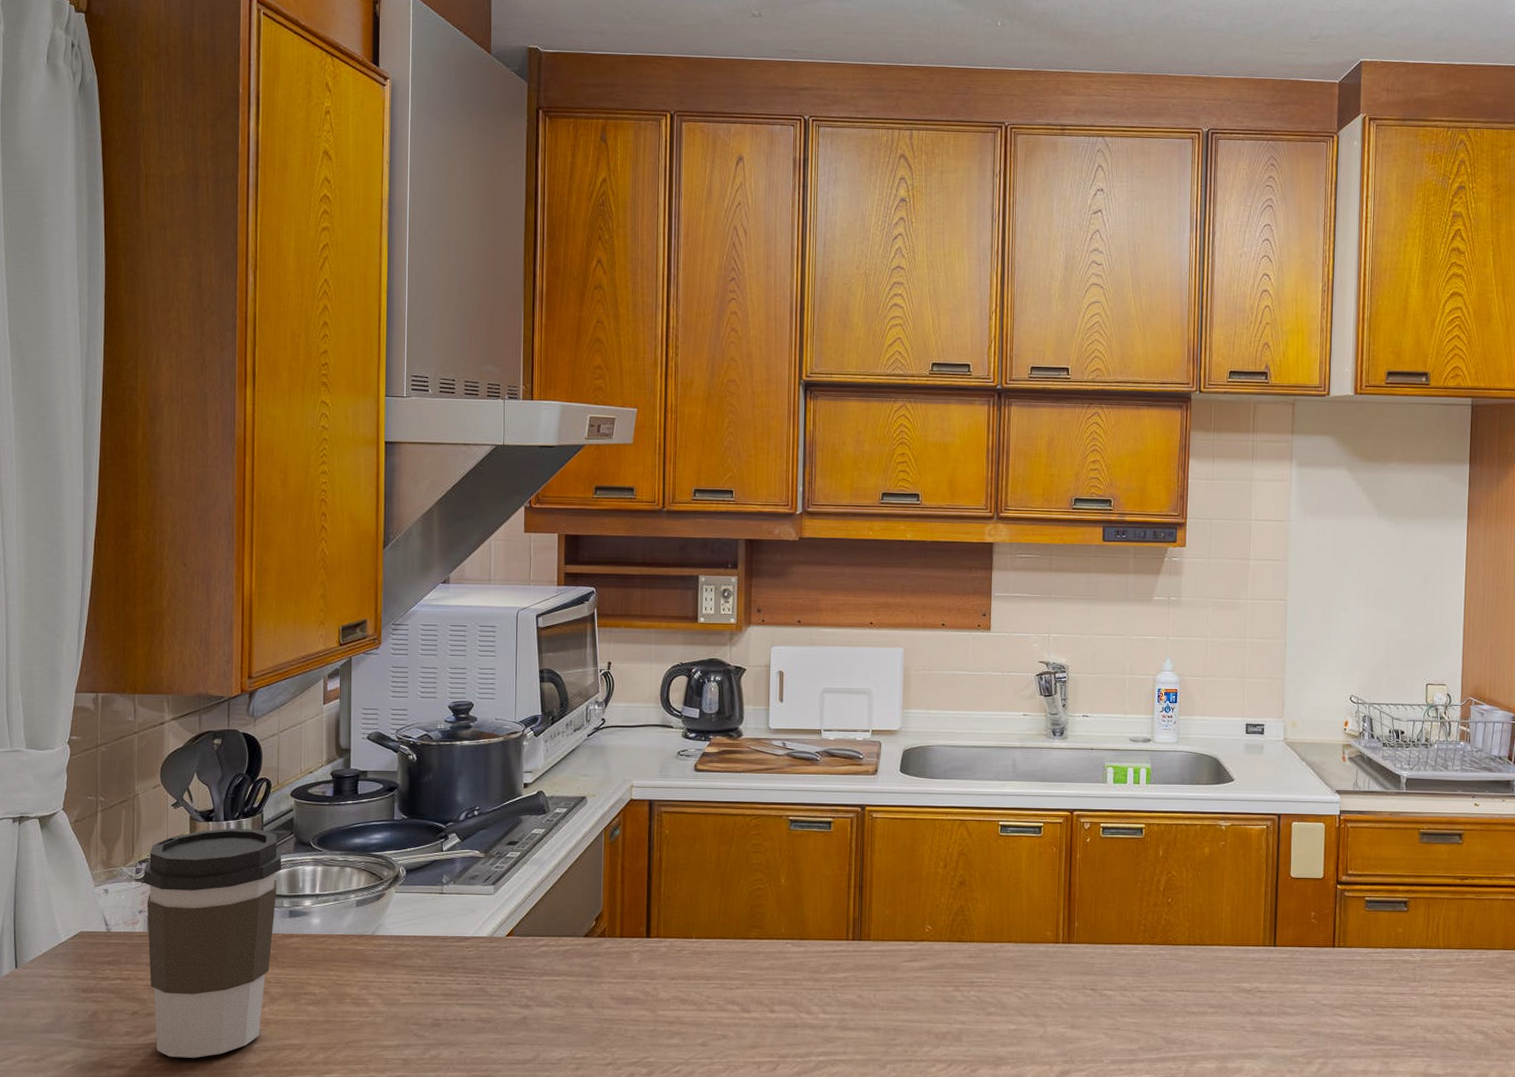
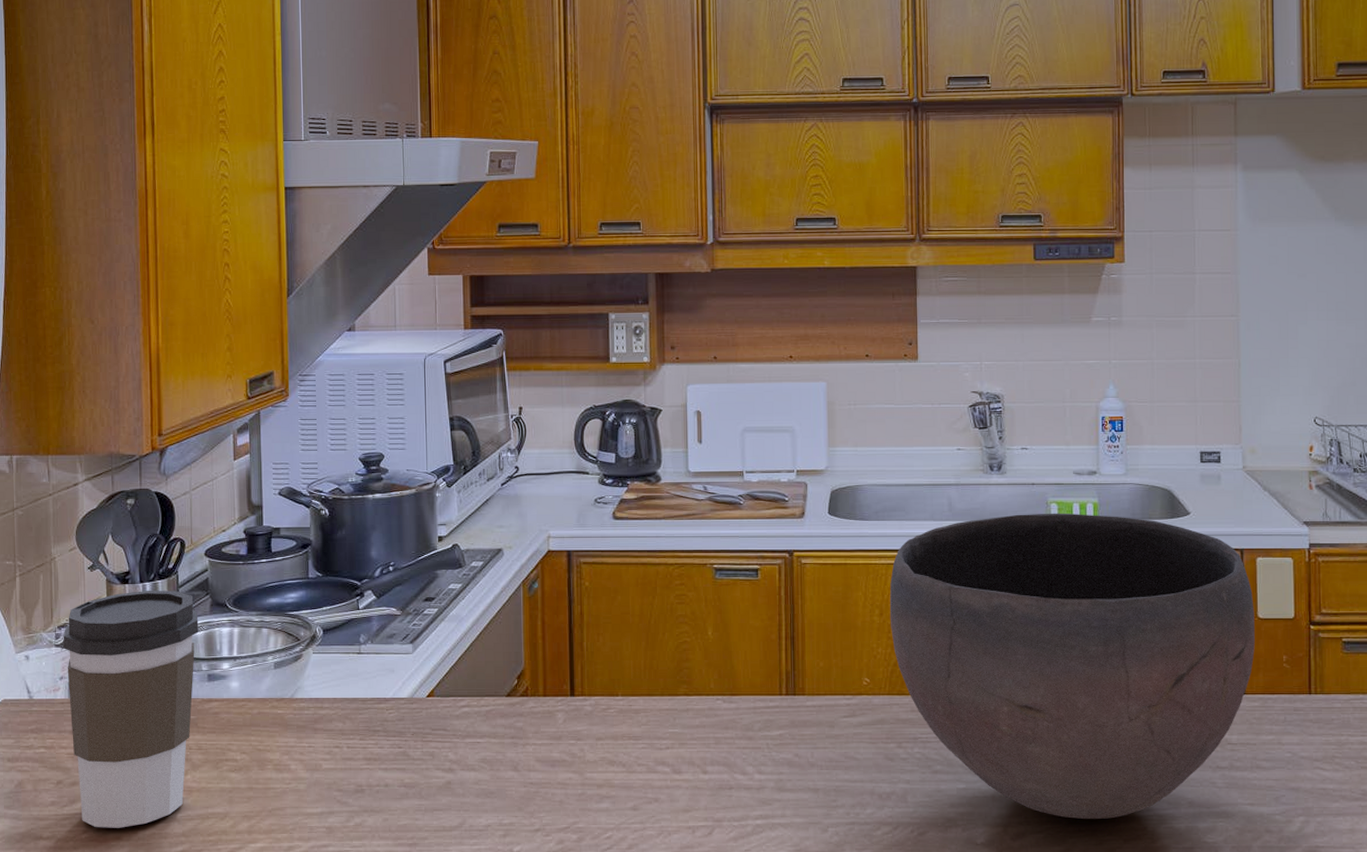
bowl: none [953,776,1288,1059] -> present [889,513,1255,820]

